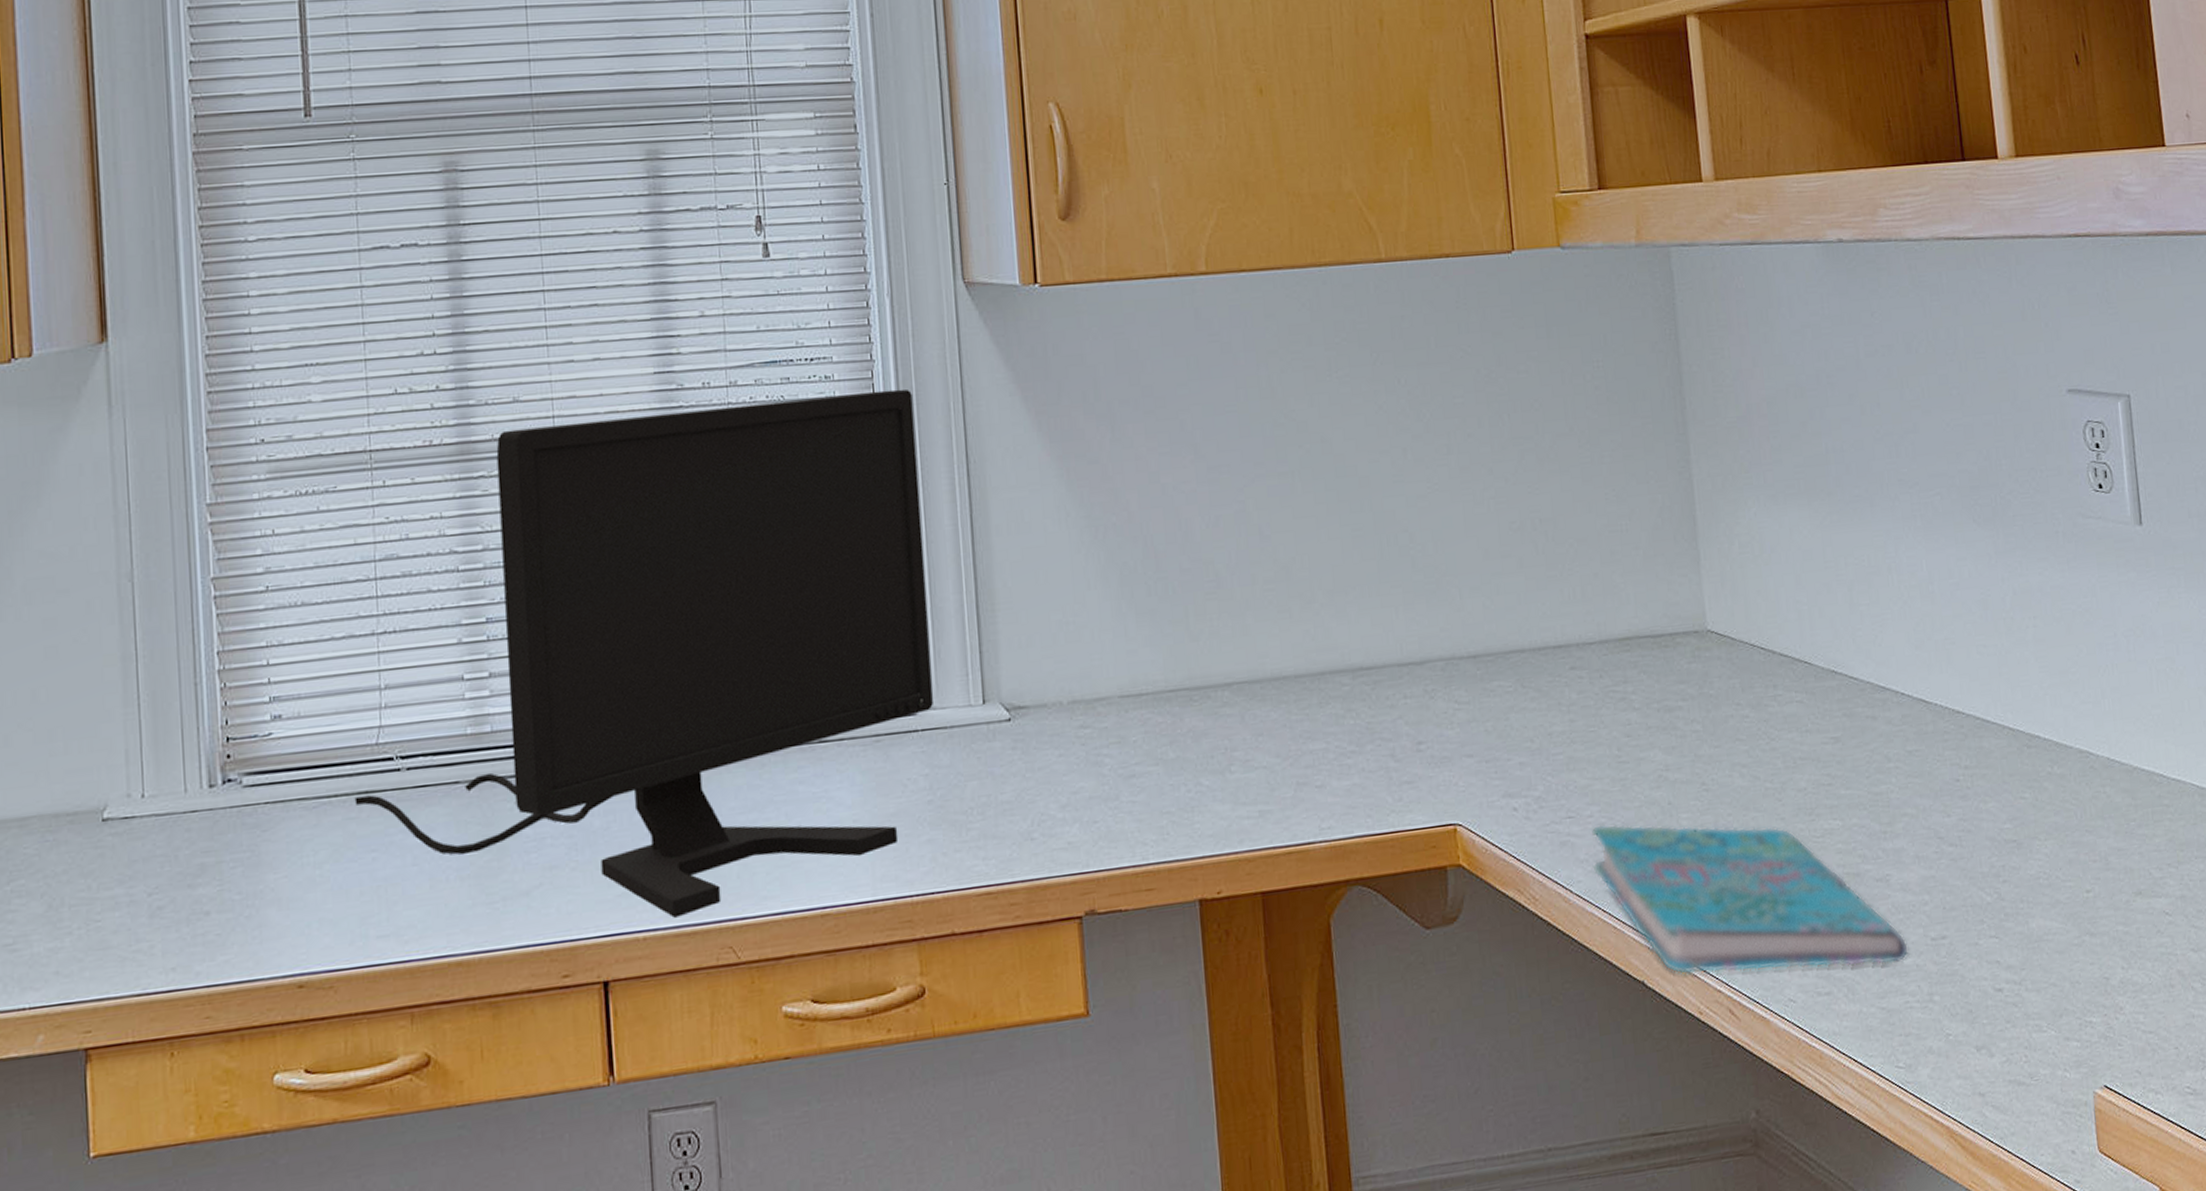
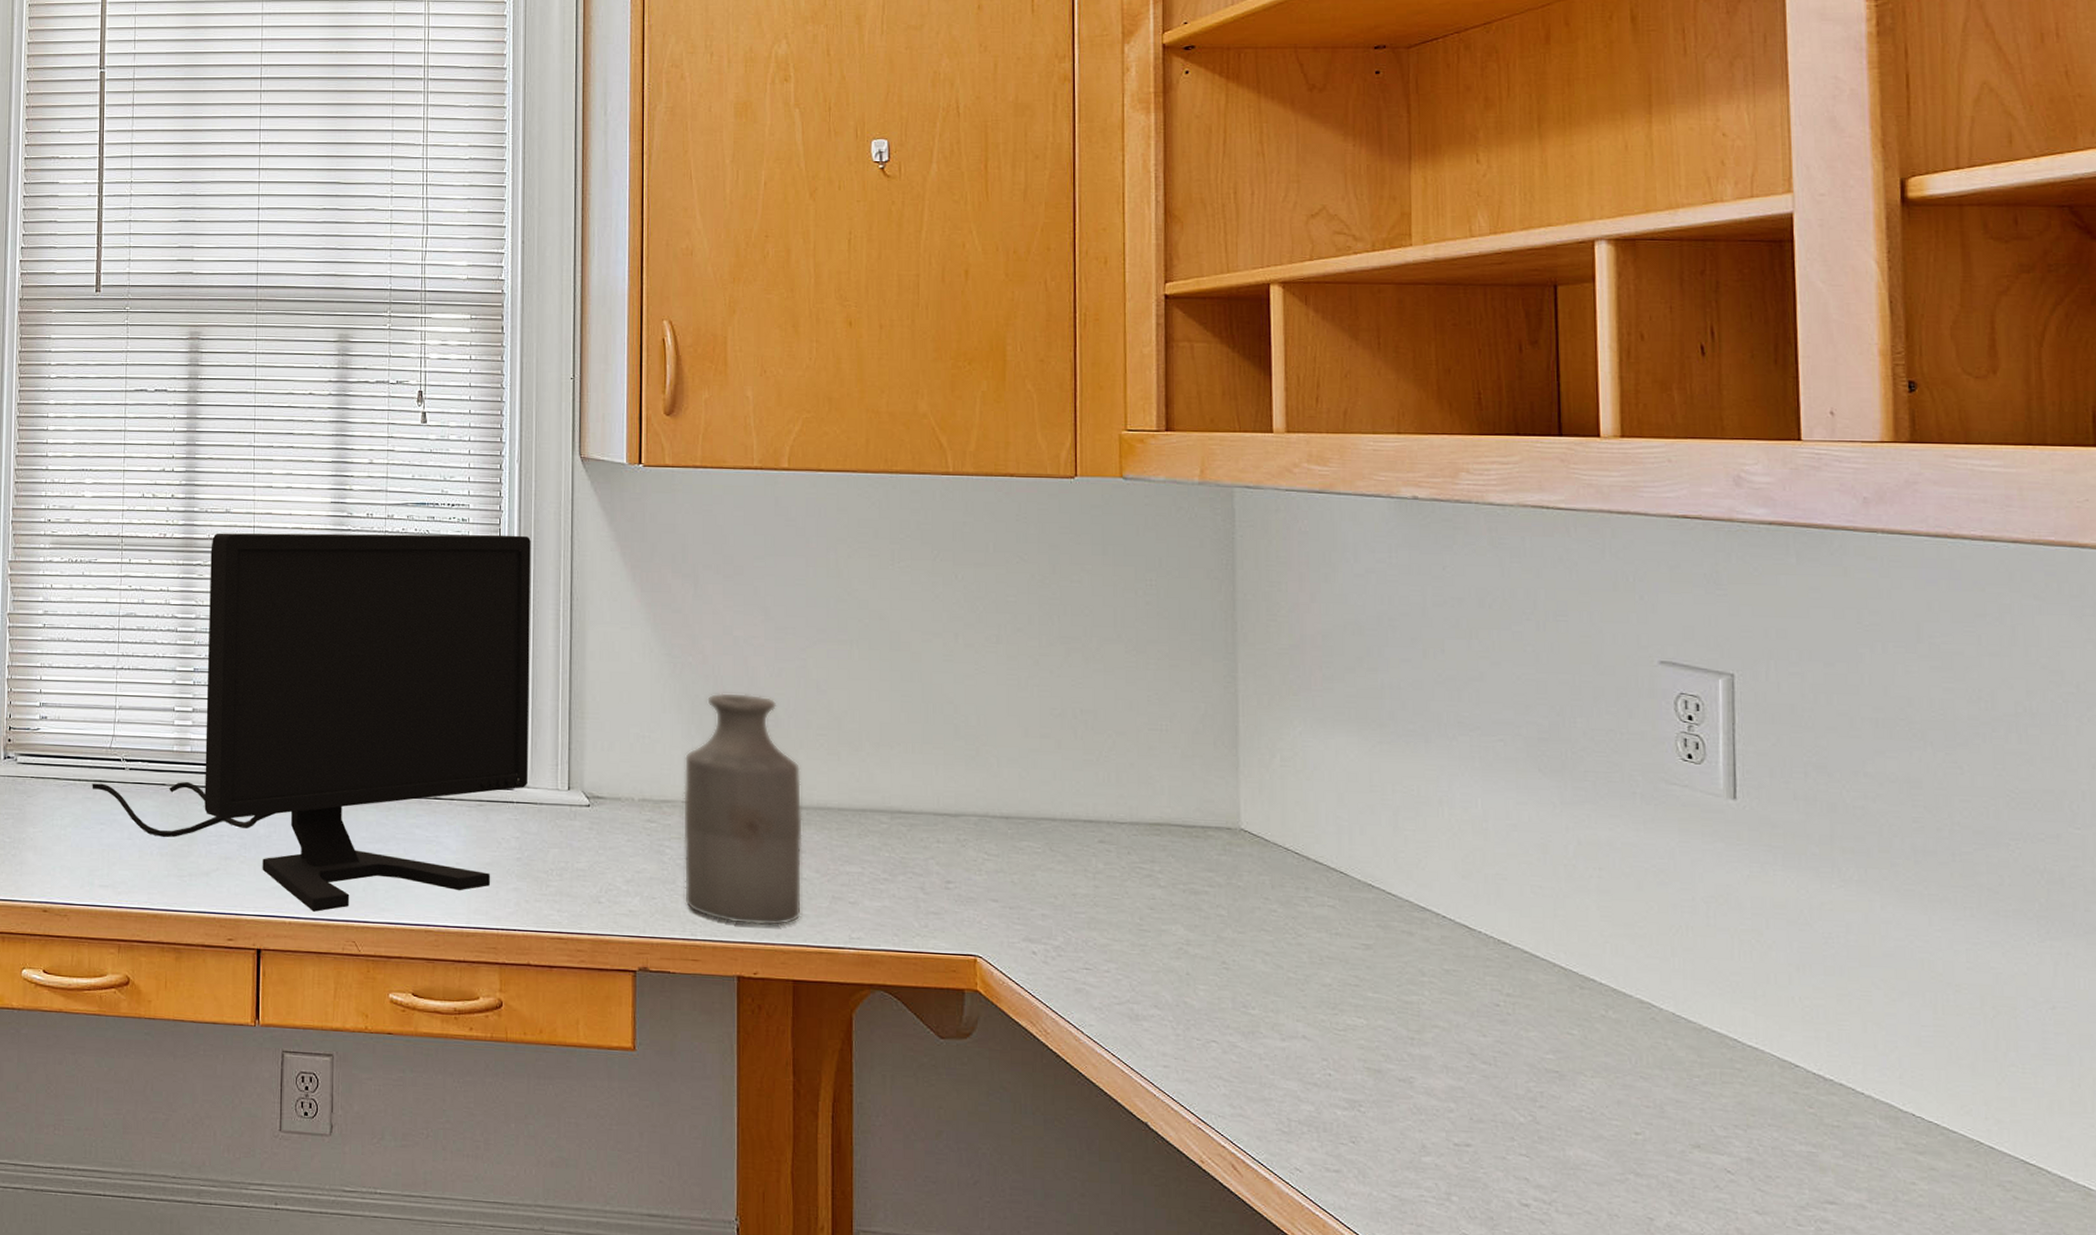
bottle: none [1116,552,1266,836] -> present [682,692,802,926]
cover: present [1590,824,1909,975] -> none [1105,980,1427,1159]

